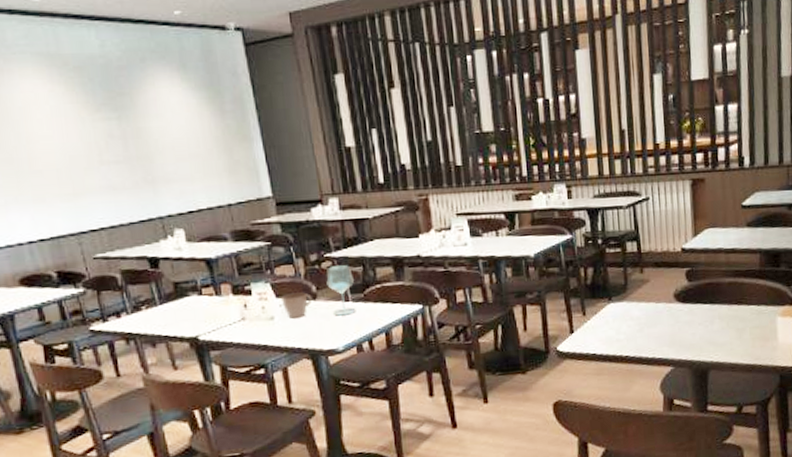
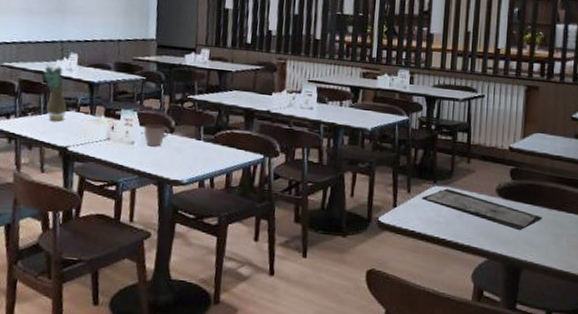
vase: none [146,246,187,312] -> present [42,64,67,122]
wine glass: present [326,264,356,316] -> none [184,106,209,152]
tray: none [598,303,723,333] -> present [421,188,542,231]

